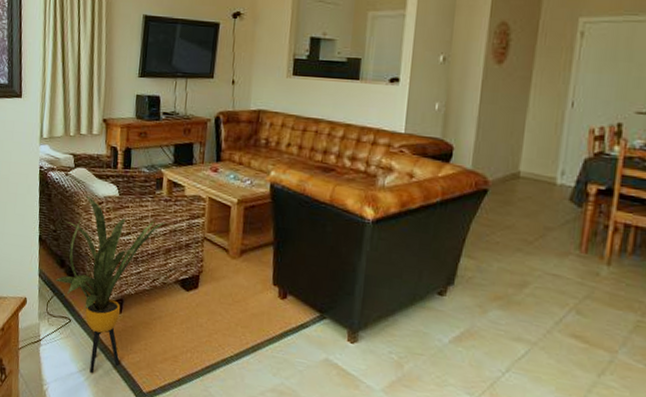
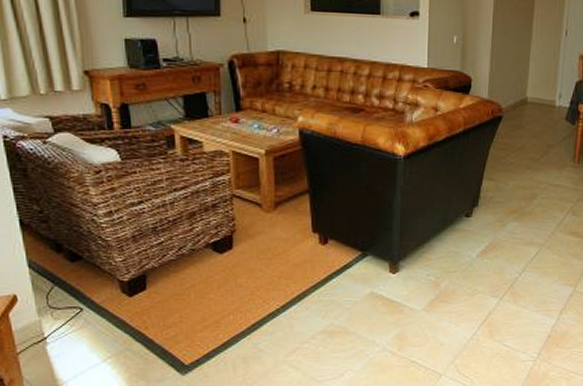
house plant: present [55,195,167,374] -> none [52,165,187,360]

